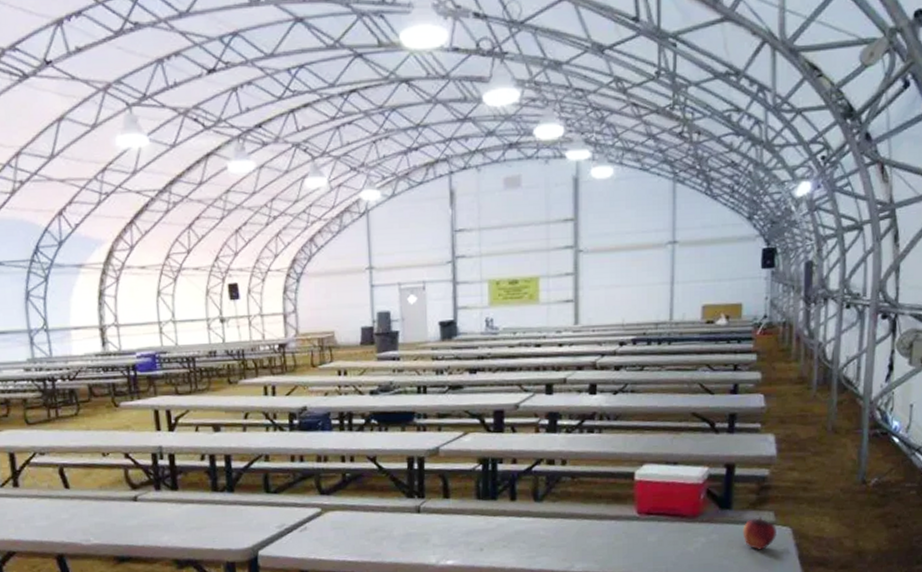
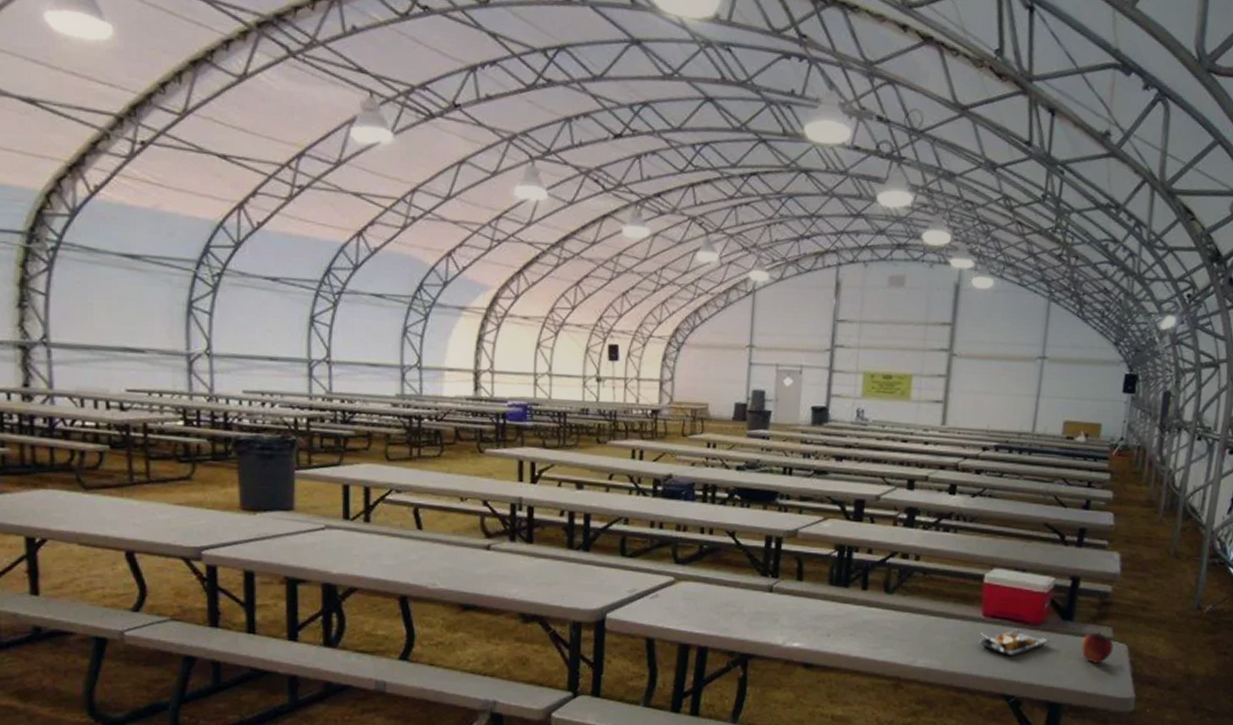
plate: none [634,523,710,552] -> present [977,628,1050,657]

